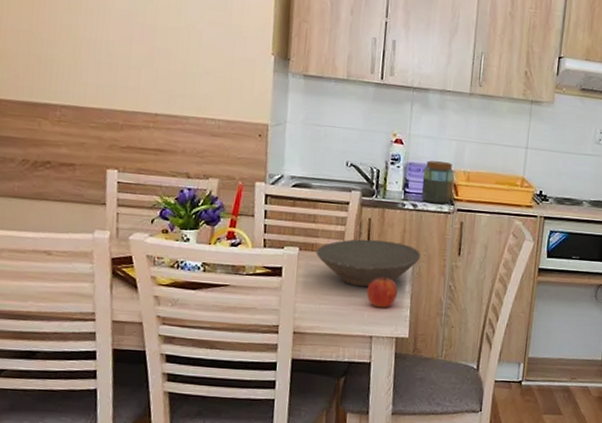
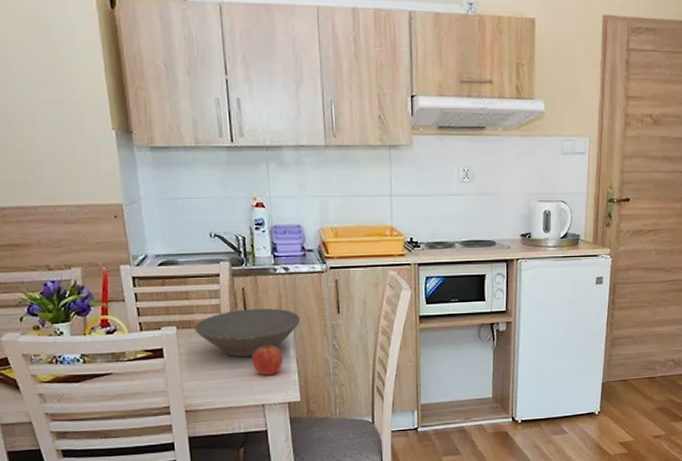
peanut butter: present [422,160,454,205] -> none [289,219,323,265]

